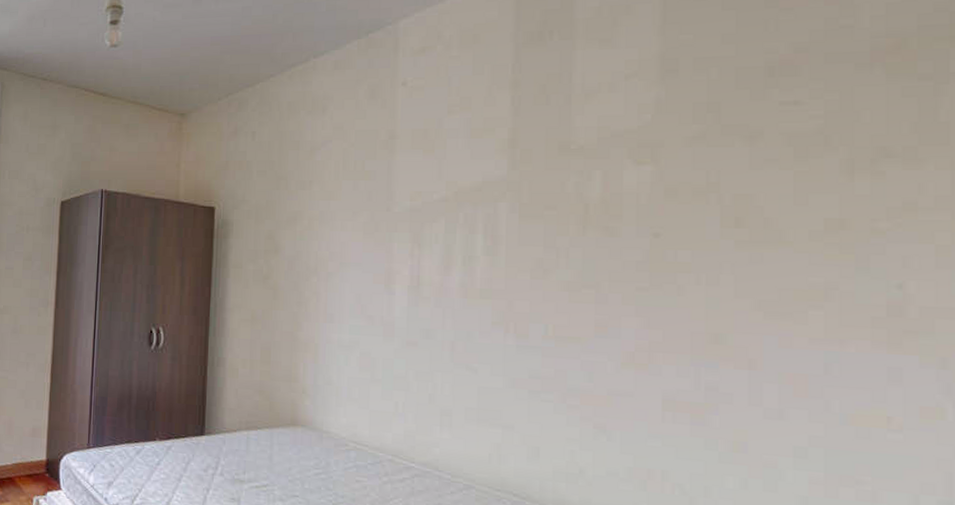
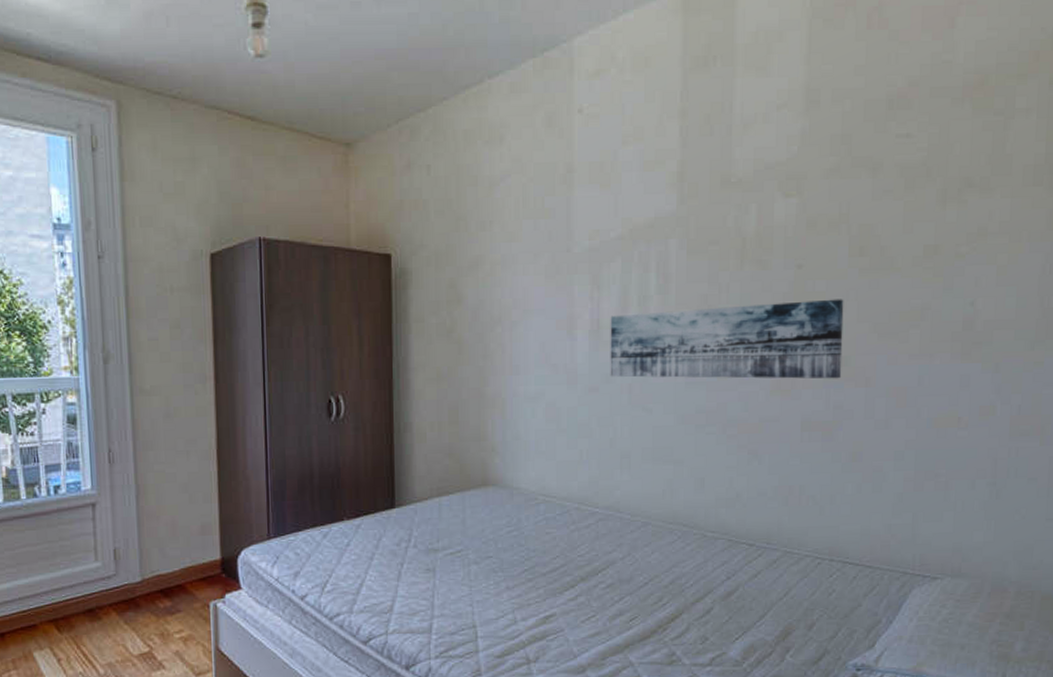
wall art: none [430,271,716,358] -> present [610,299,844,379]

